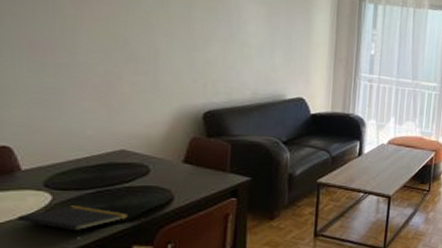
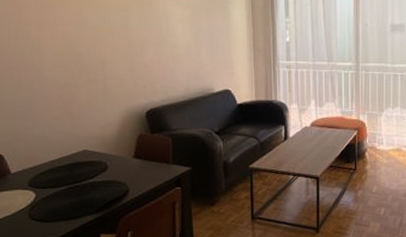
notepad: present [17,205,129,237] -> none [12,201,95,228]

